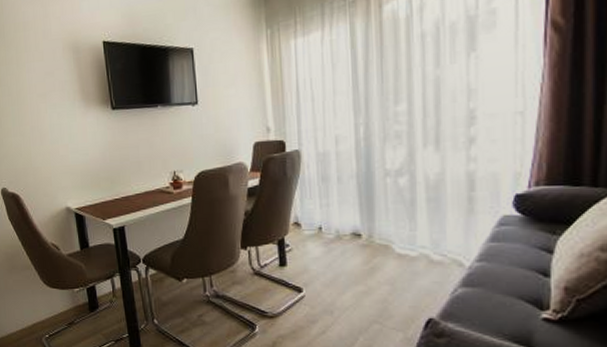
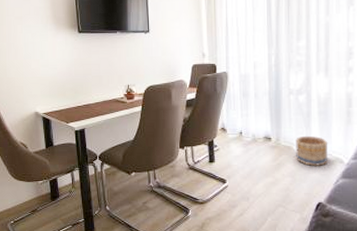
basket: none [395,230,441,270] -> present [296,135,328,166]

